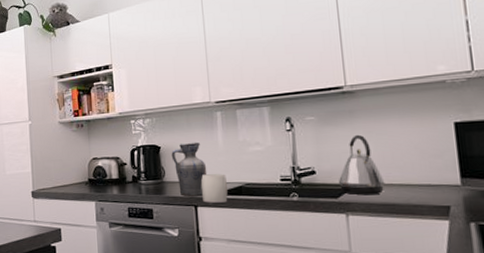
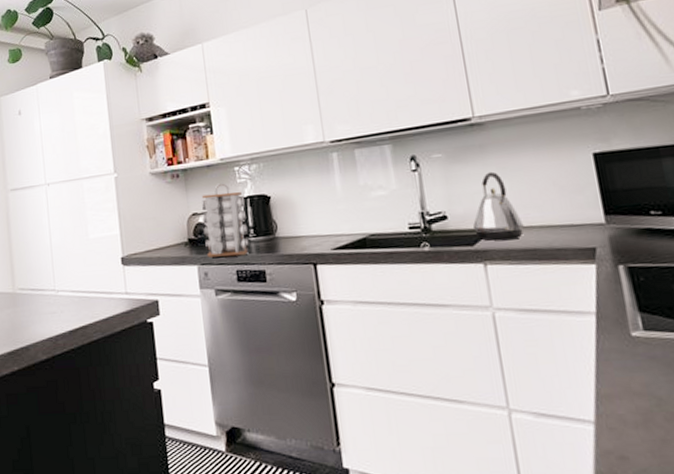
spice rack: none [101,133,140,197] -> present [201,183,250,258]
ceramic jug: present [171,142,207,198] -> none [283,188,326,255]
mug: present [201,174,228,203] -> none [319,224,351,260]

